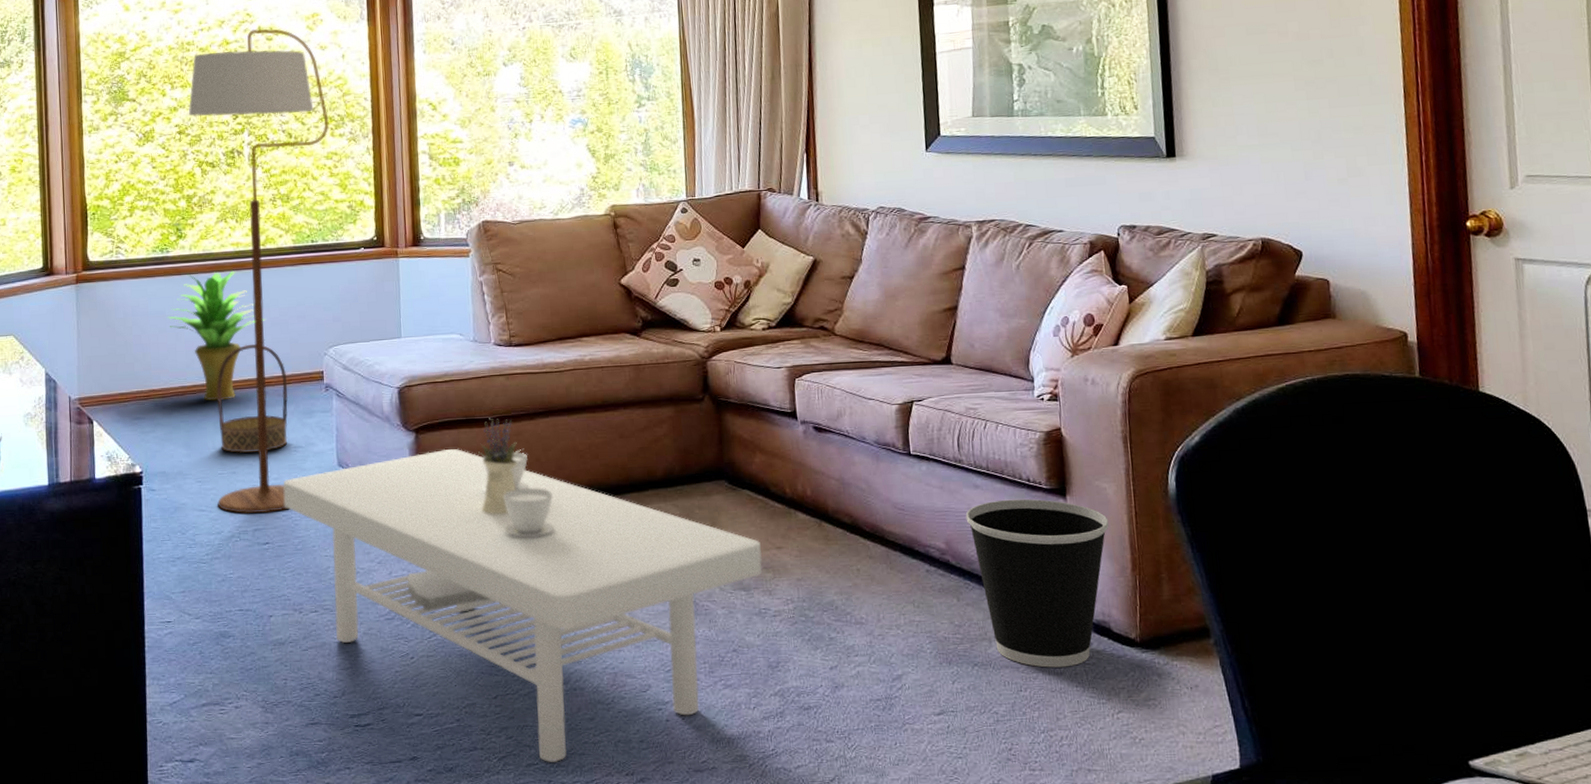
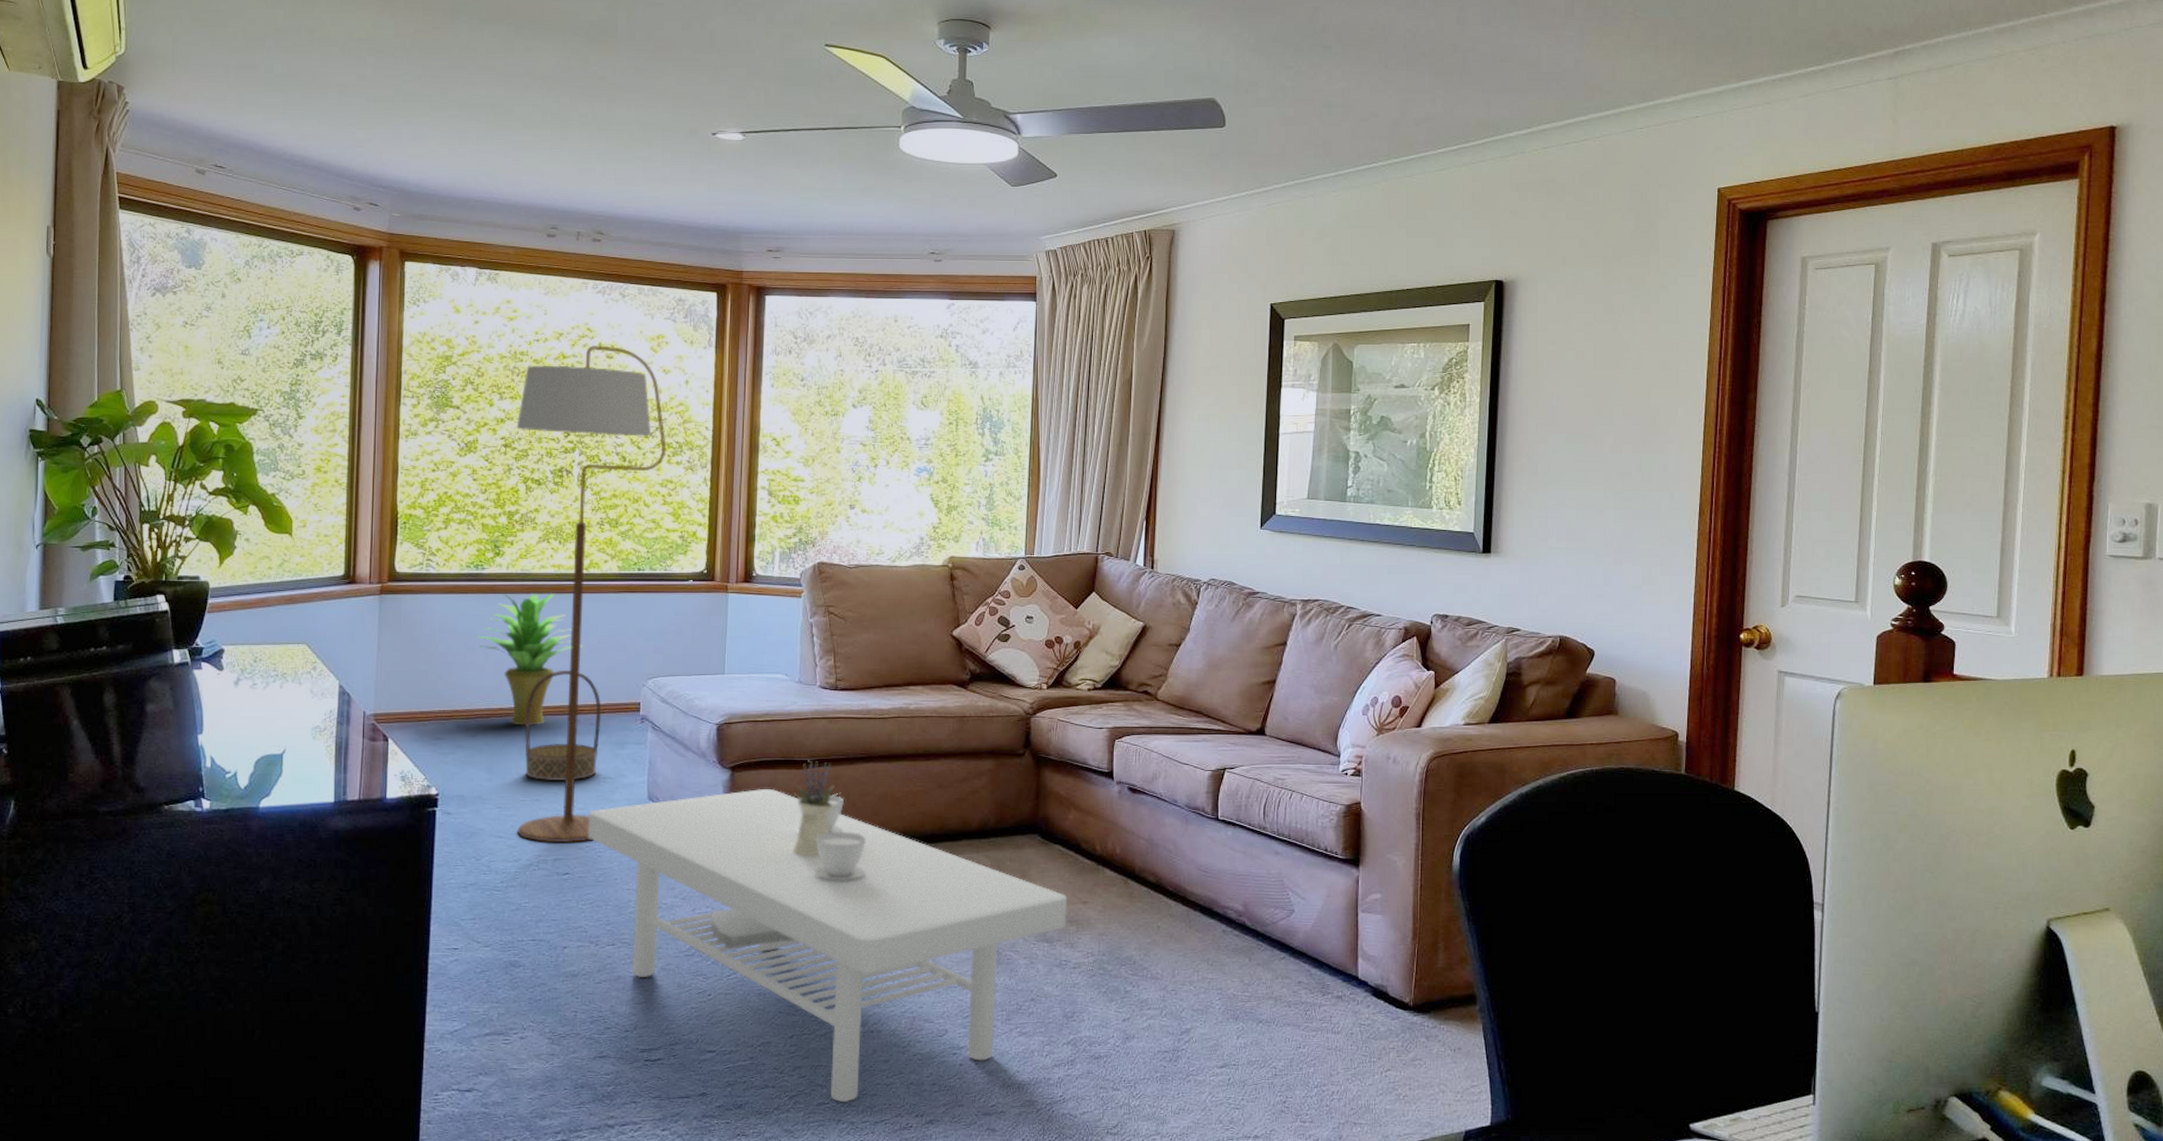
wastebasket: present [965,499,1109,668] -> none [1264,867,1396,1027]

